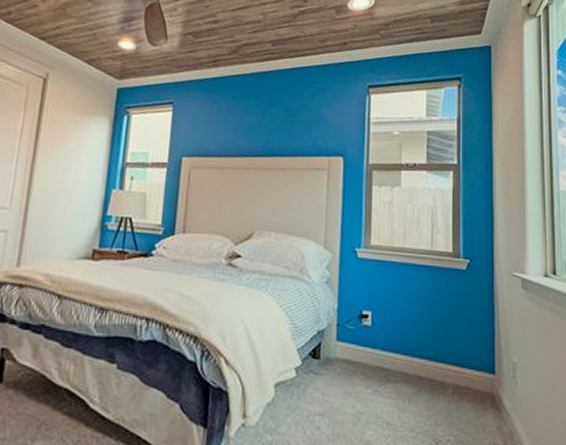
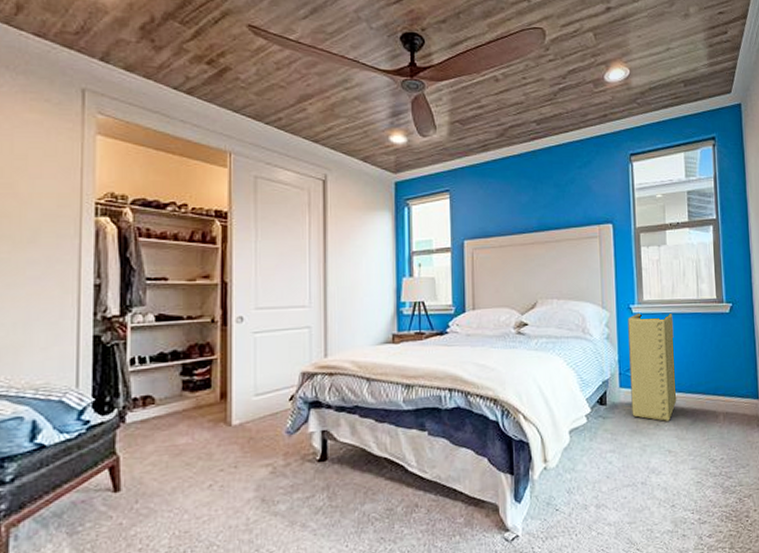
laundry hamper: none [348,257,403,387] -> present [628,312,677,421]

